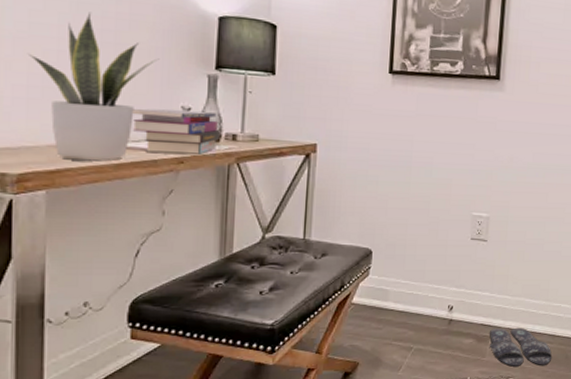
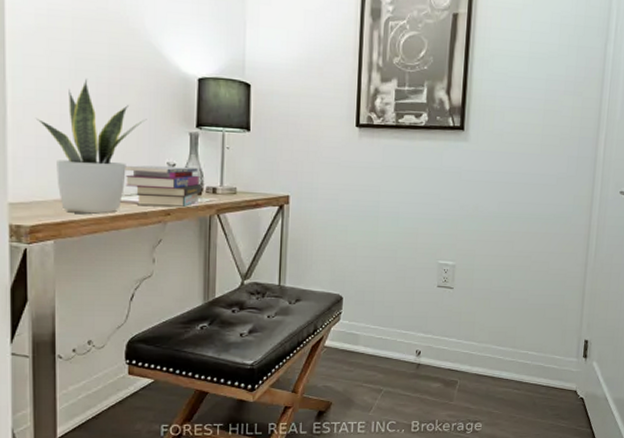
slippers: present [489,327,552,367] -> none [456,373,519,411]

